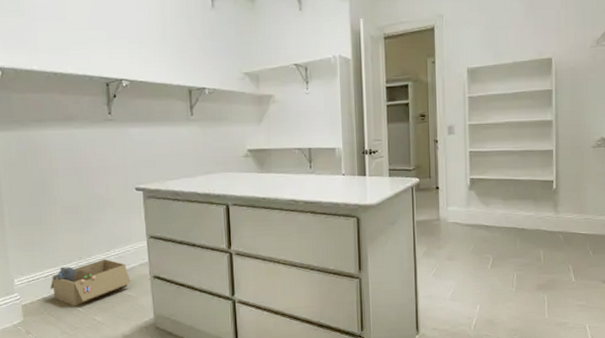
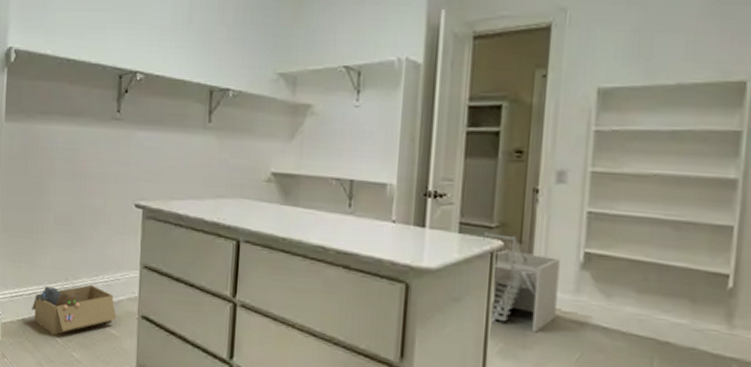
architectural model: none [405,173,457,237] -> present [483,231,560,333]

